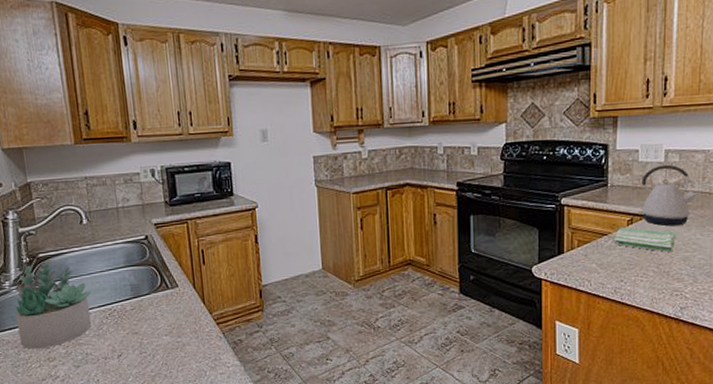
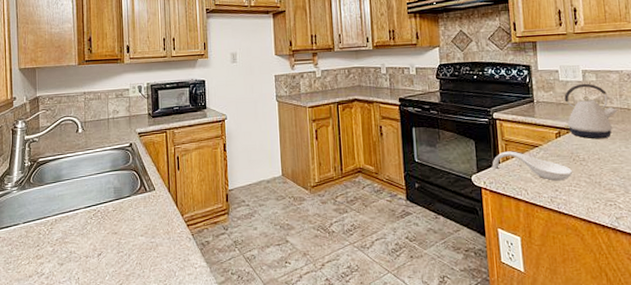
succulent plant: present [14,261,92,349] -> none [13,165,80,247]
spoon rest: none [555,239,642,271] -> present [492,151,573,181]
dish towel: present [613,227,676,253] -> none [544,140,603,164]

